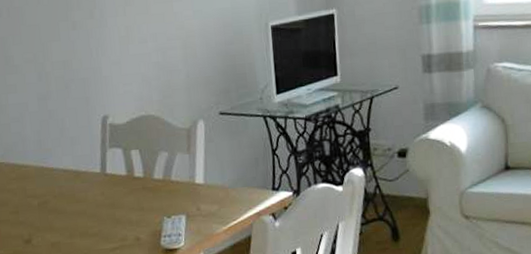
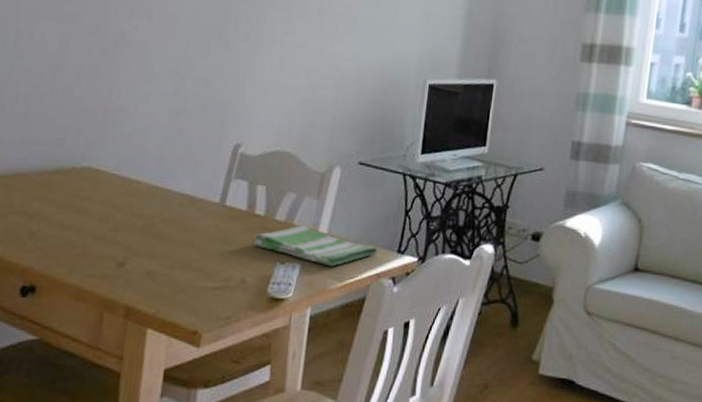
dish towel: none [138,179,254,213] -> present [253,224,378,267]

